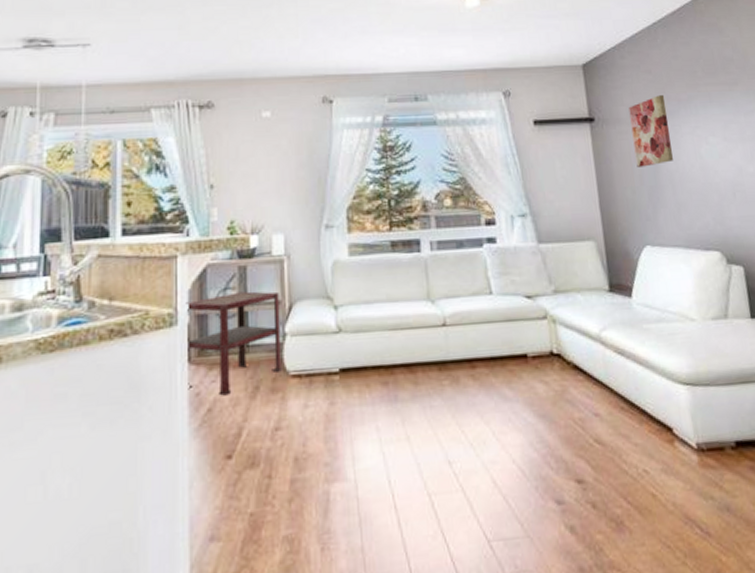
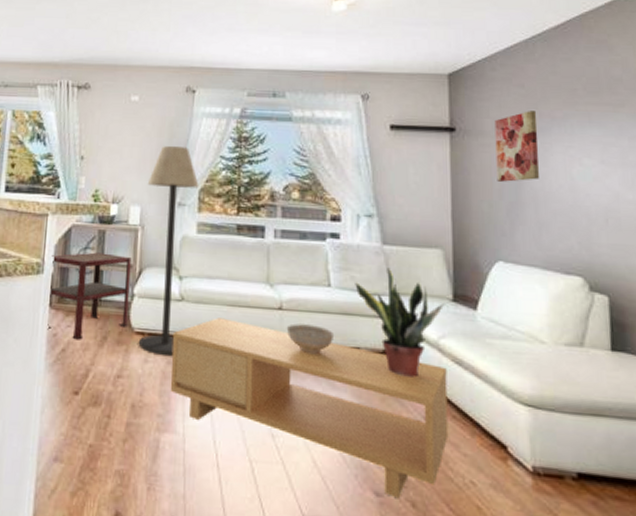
floor lamp: none [289,162,346,397] -> present [138,145,199,356]
coffee table: none [332,344,619,502] -> present [170,317,449,498]
decorative bowl: none [452,337,501,369] -> present [286,323,335,355]
potted plant: none [515,266,603,376] -> present [355,267,445,378]

